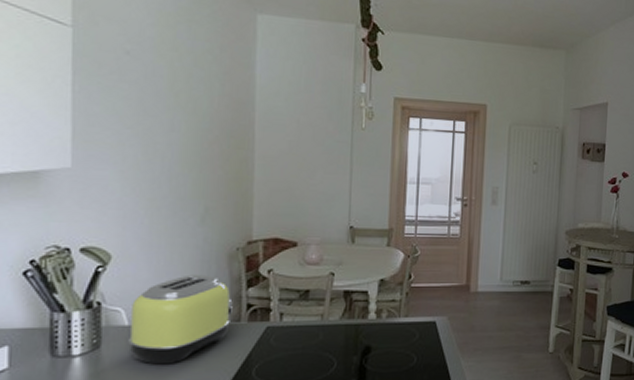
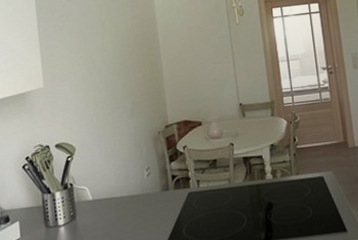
toaster: present [128,274,234,364] -> none [93,155,163,229]

